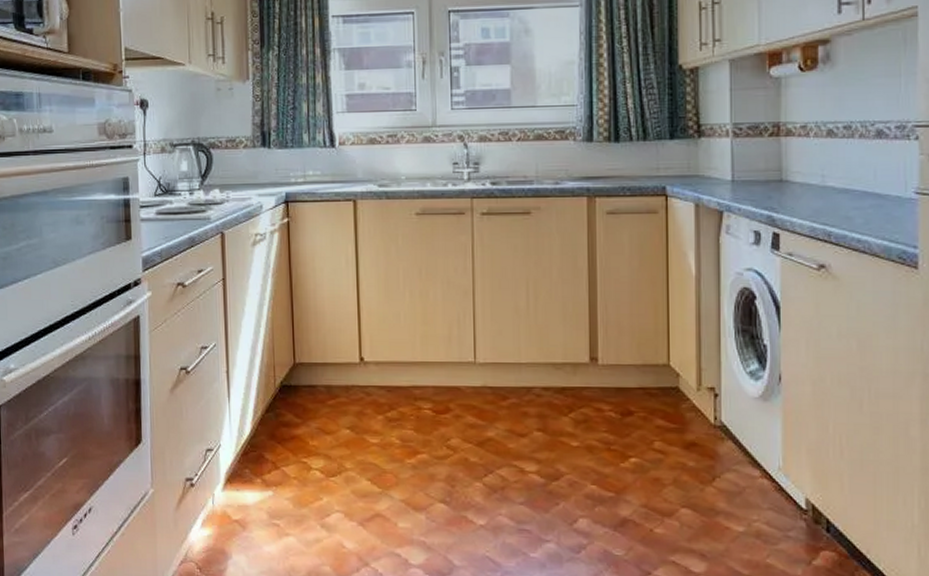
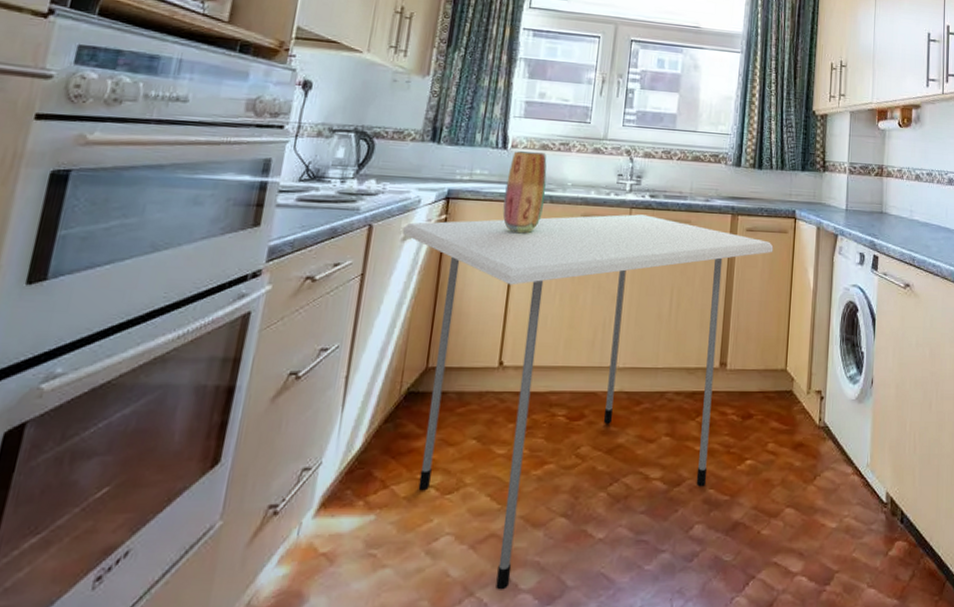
dining table: none [252,204,642,563] -> present [403,214,774,590]
vase: none [340,148,381,232] -> present [502,151,547,234]

